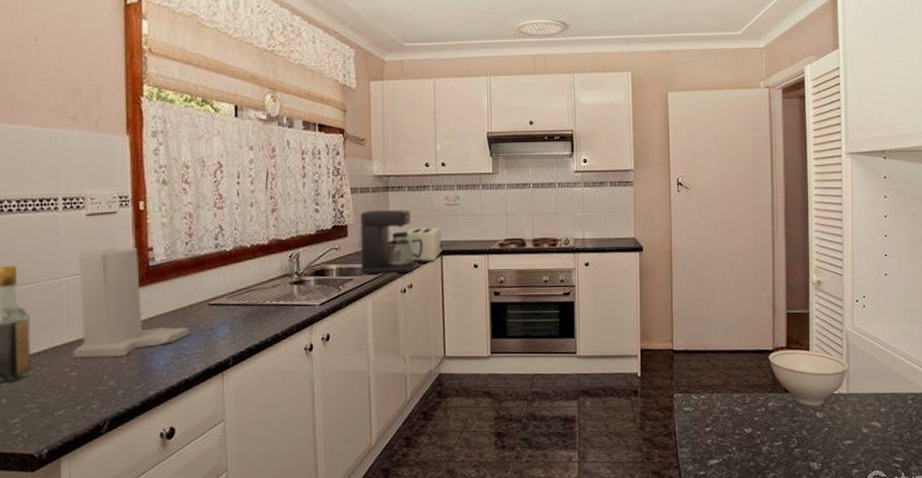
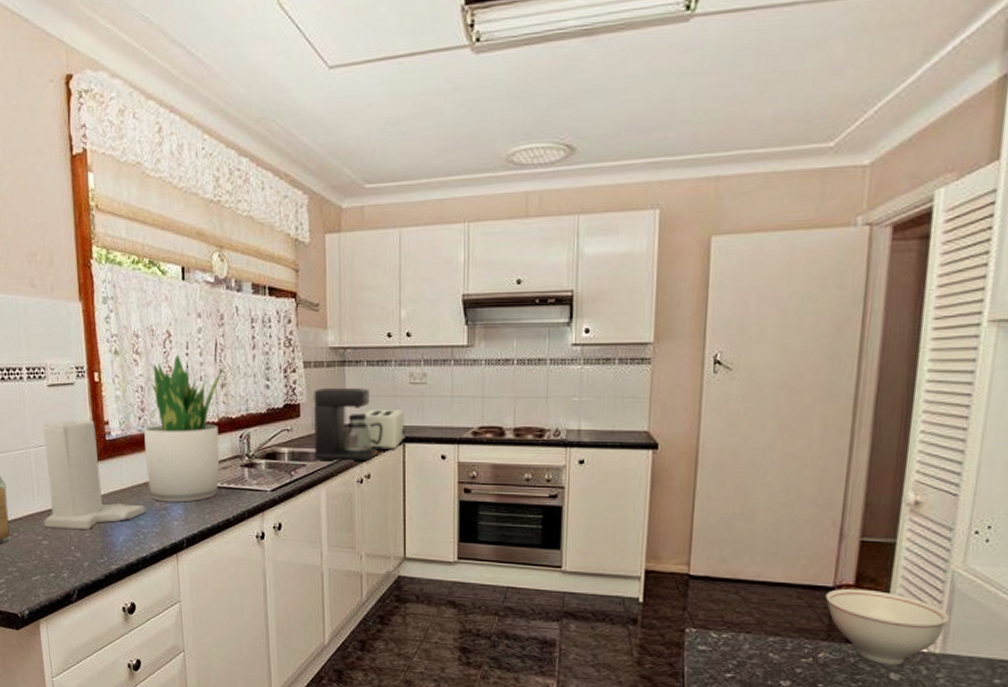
planter: none [191,184,276,323] -> present [144,355,225,503]

